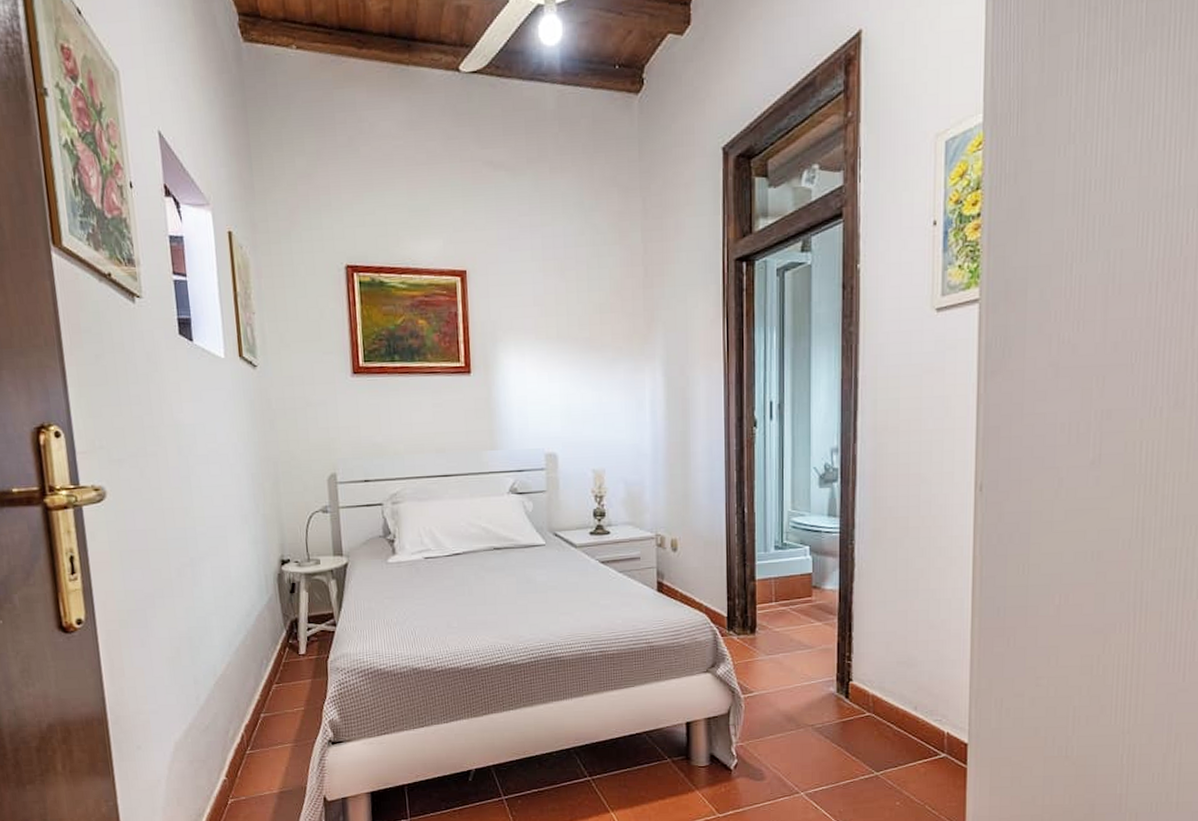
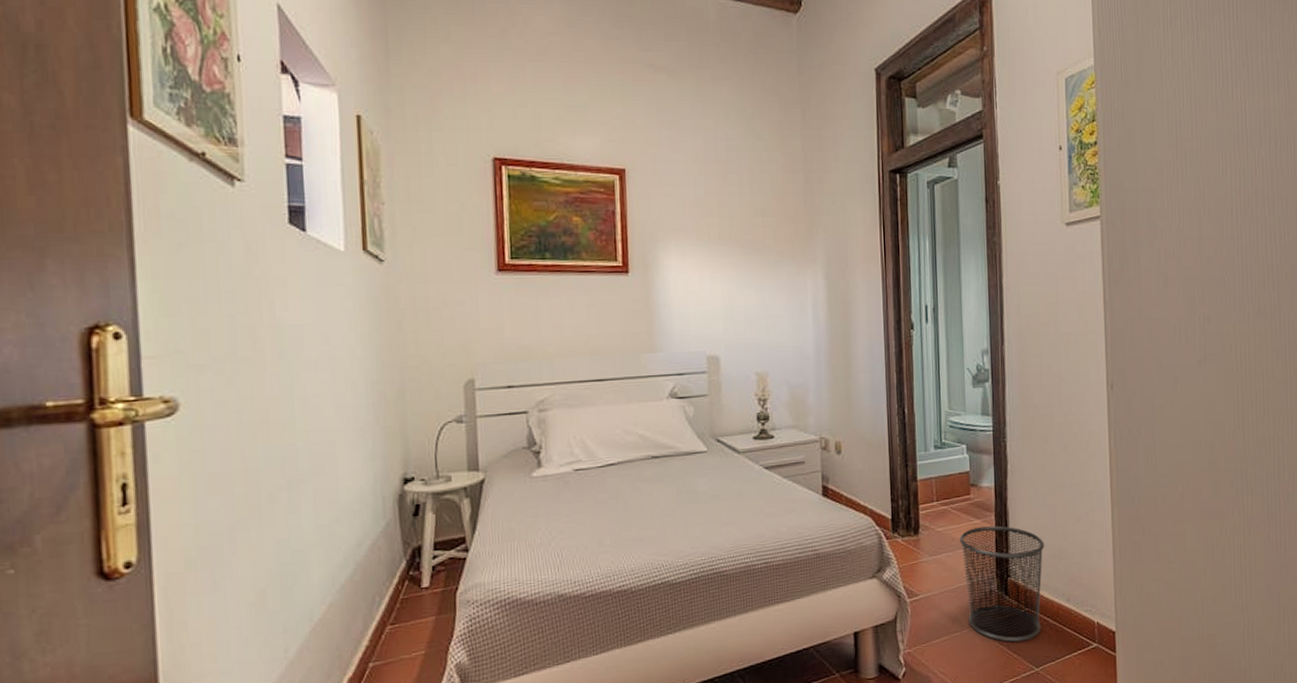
waste bin: none [798,629,892,745] -> present [959,525,1045,642]

